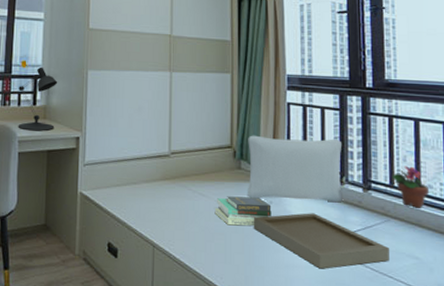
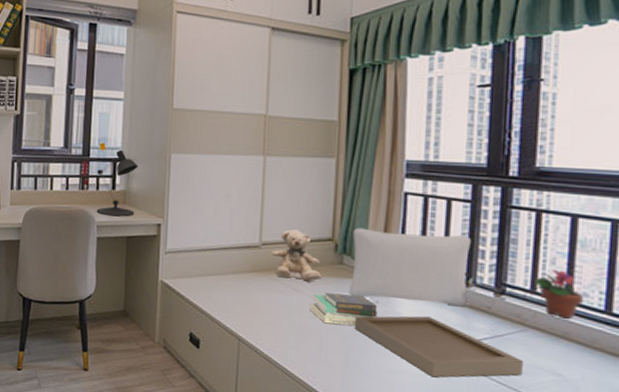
teddy bear: none [179,138,223,188] -> present [271,229,321,283]

